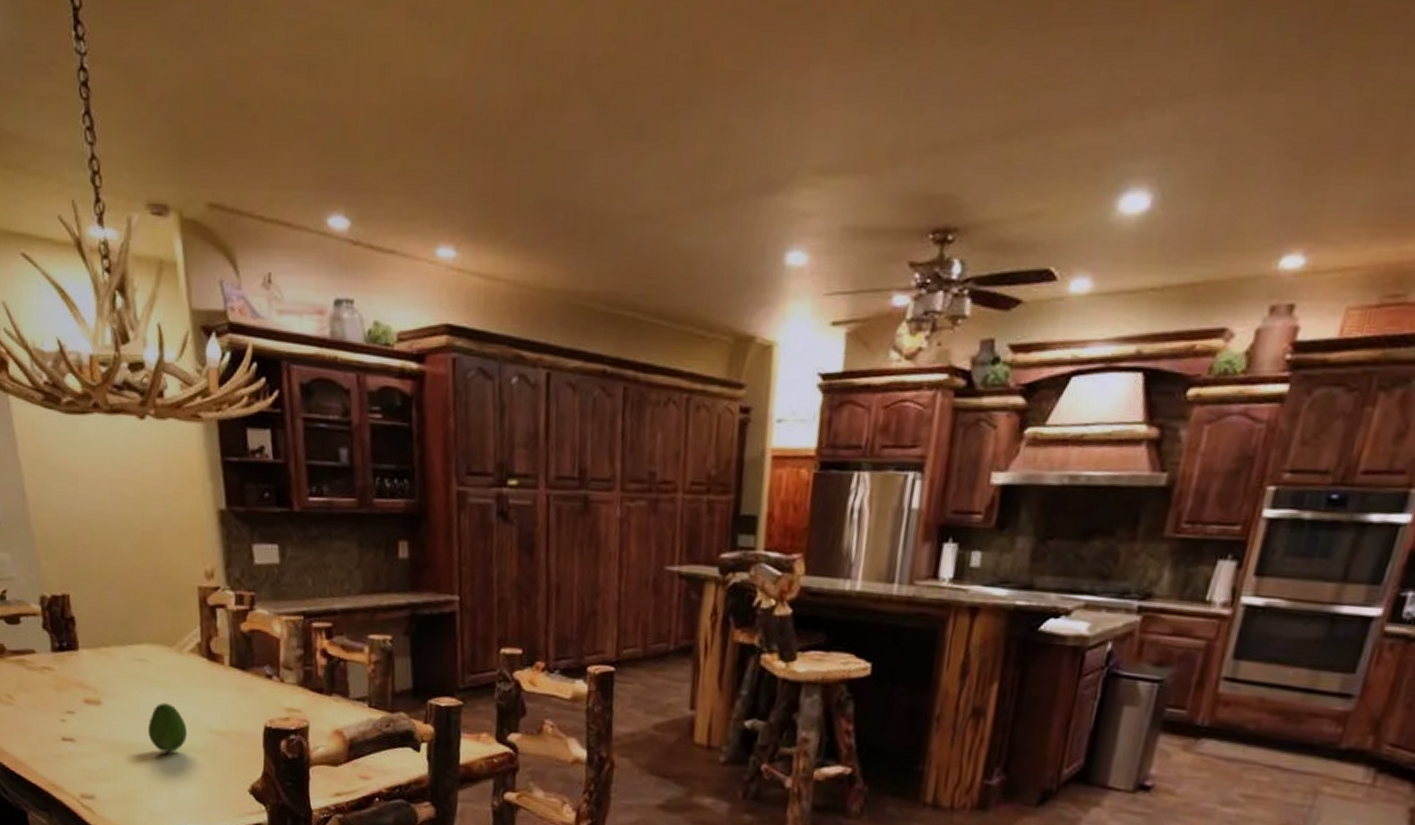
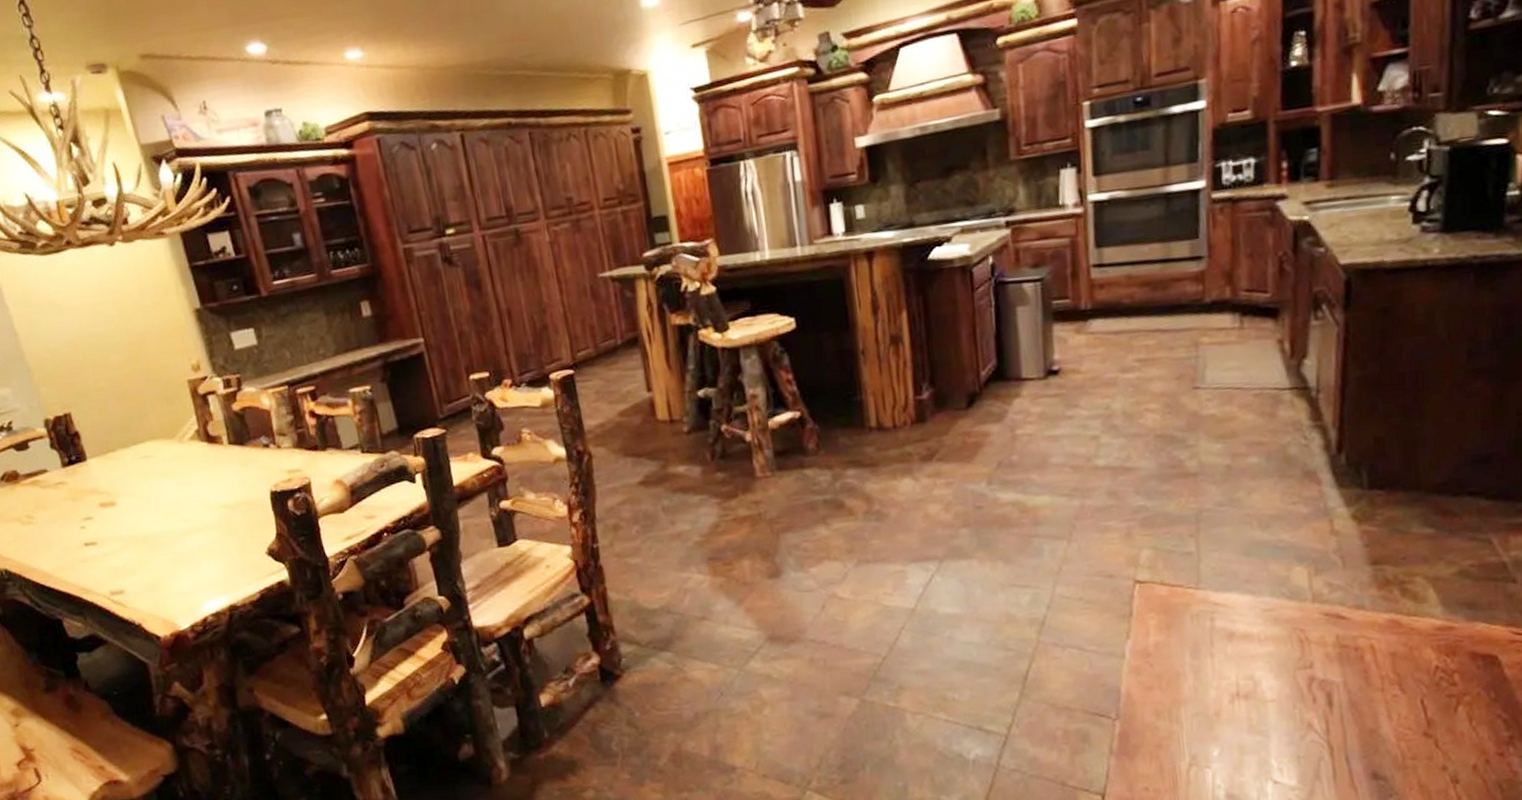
fruit: present [147,703,188,753] -> none [163,490,201,536]

